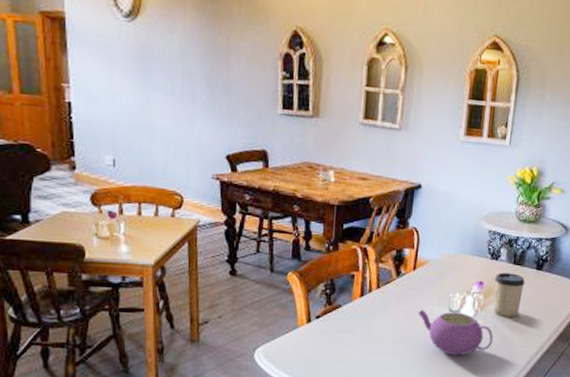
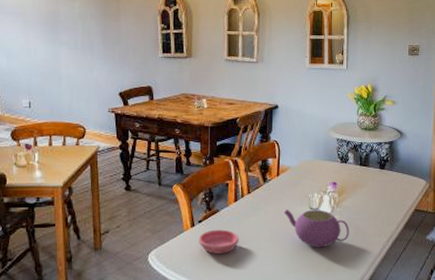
saucer: none [315,327,363,356] -> present [199,229,239,254]
cup: present [493,272,525,317] -> none [346,173,371,211]

